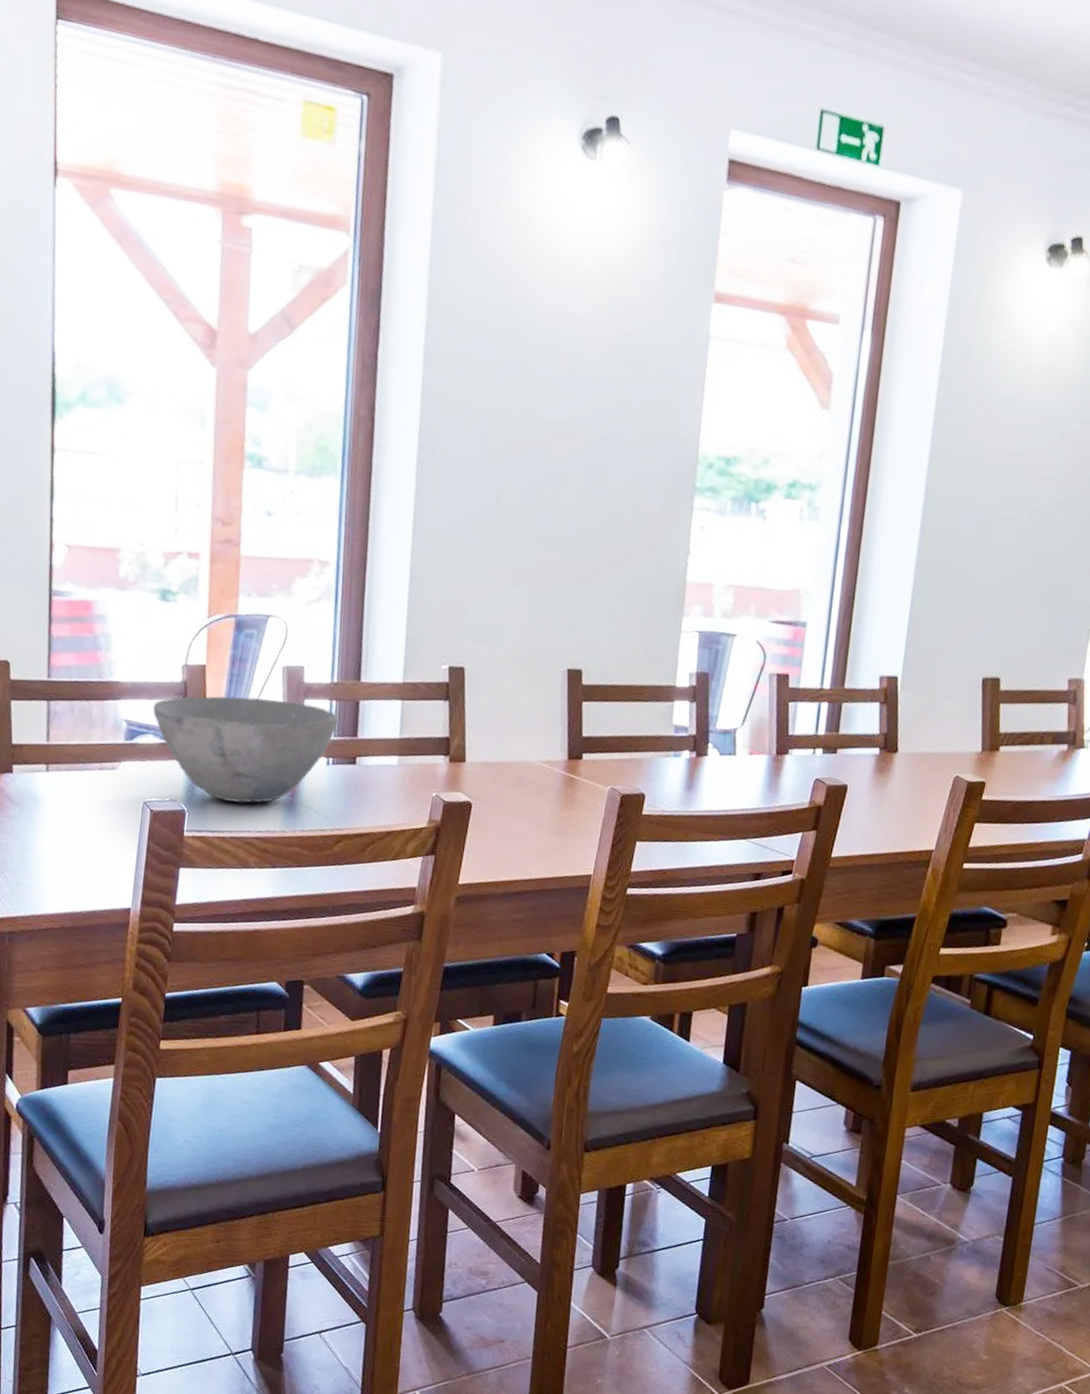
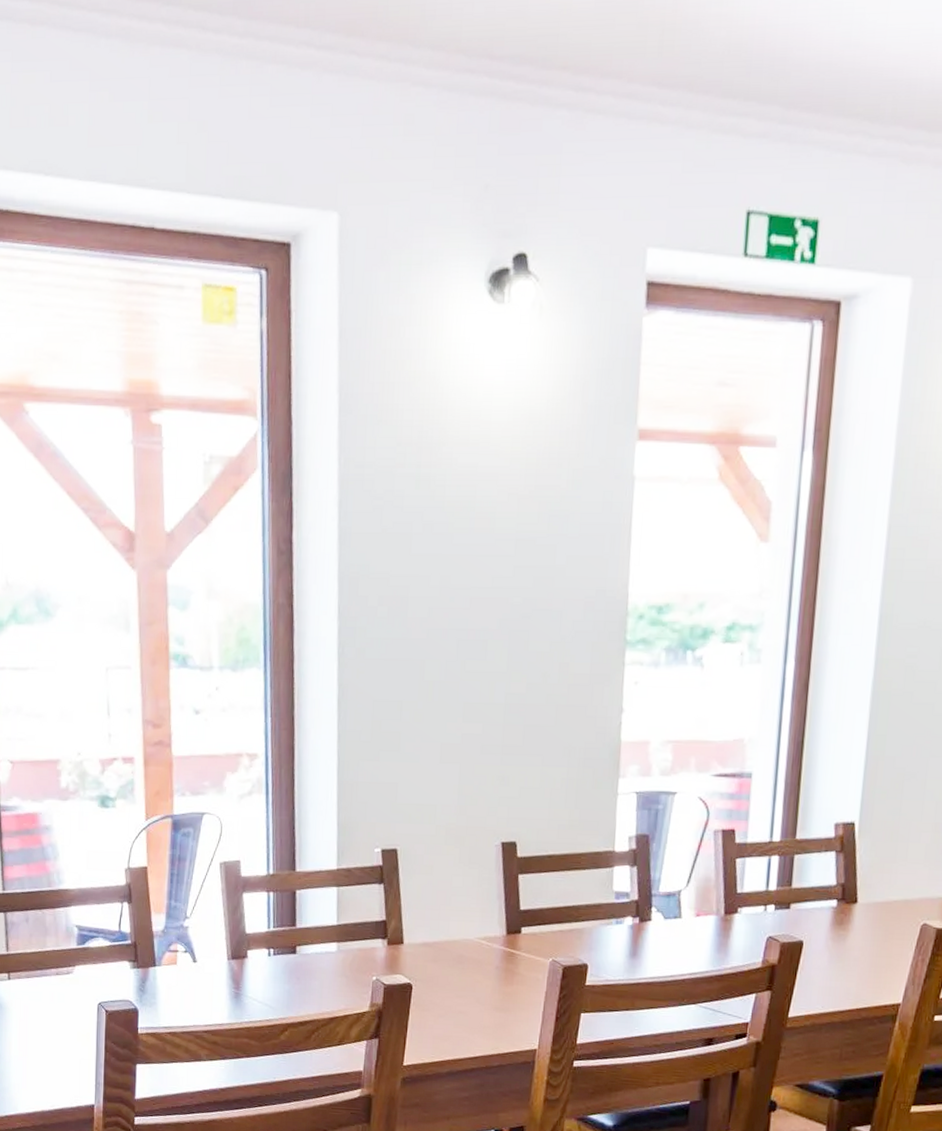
bowl: present [152,696,338,803] -> none [100,895,276,998]

